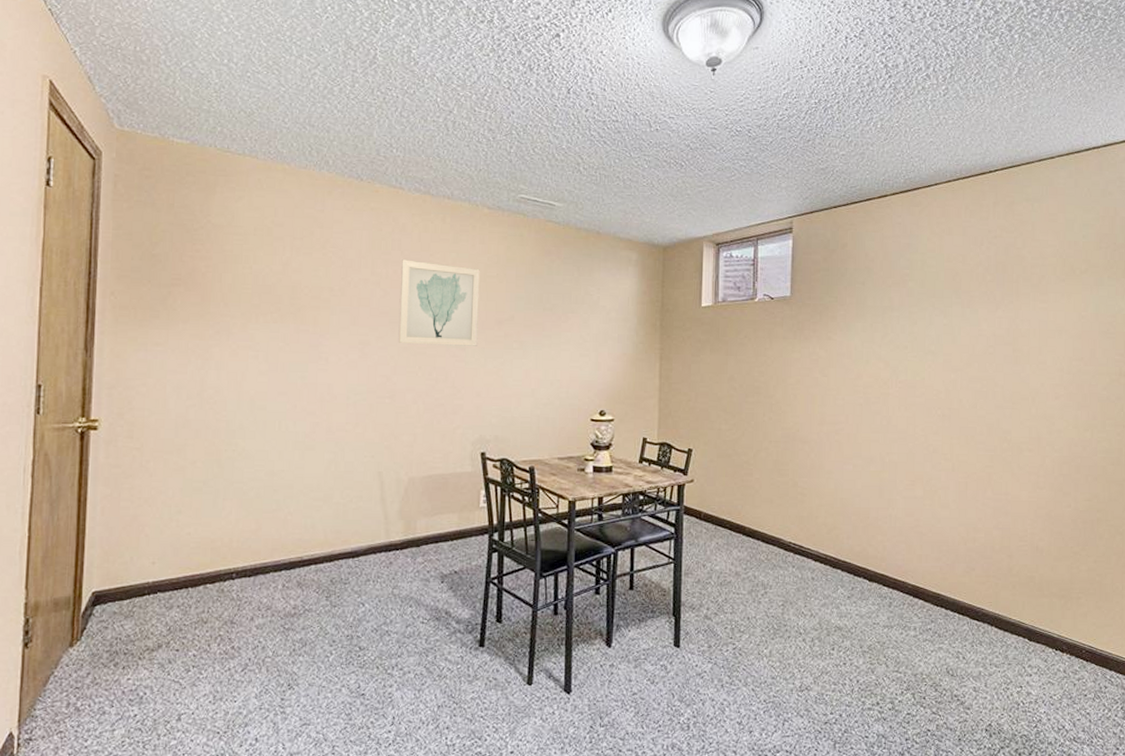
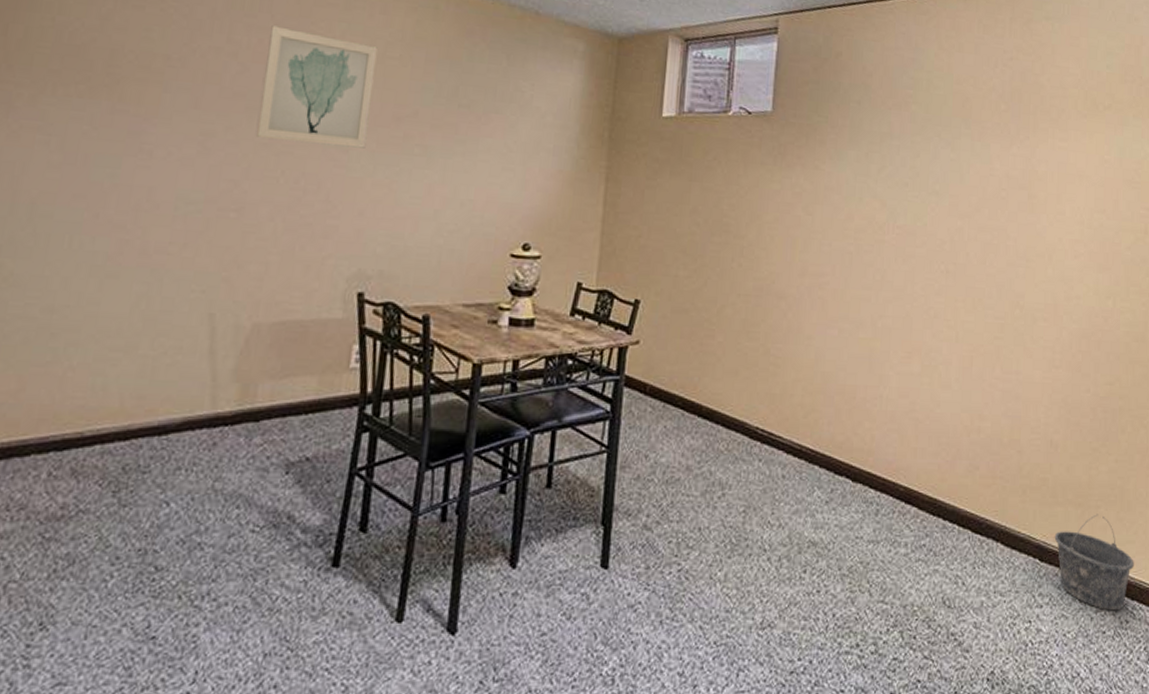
bucket: none [1041,603,1112,679] -> present [1054,514,1134,611]

